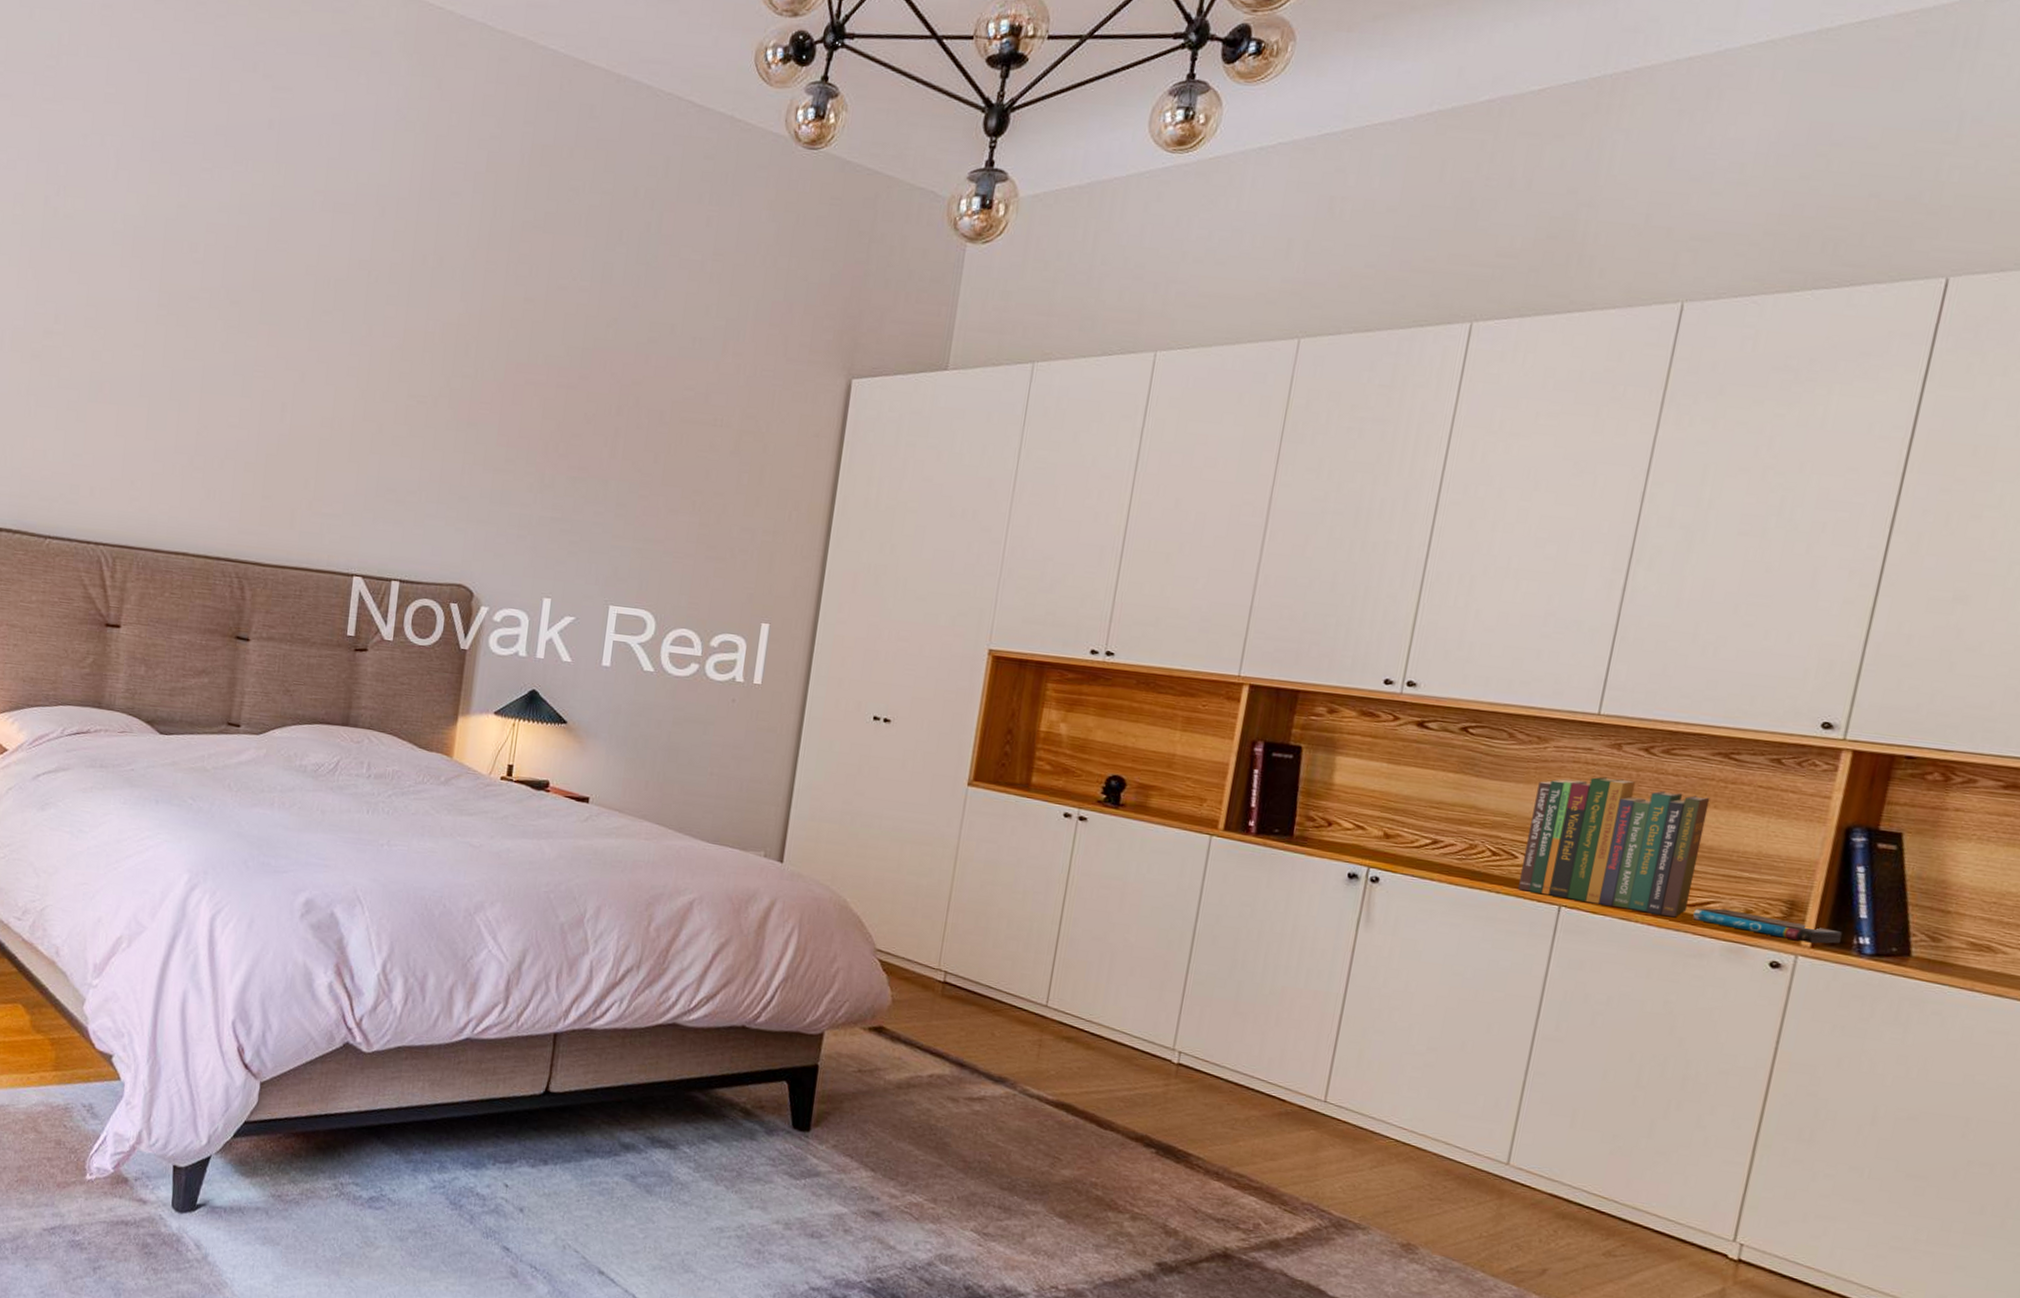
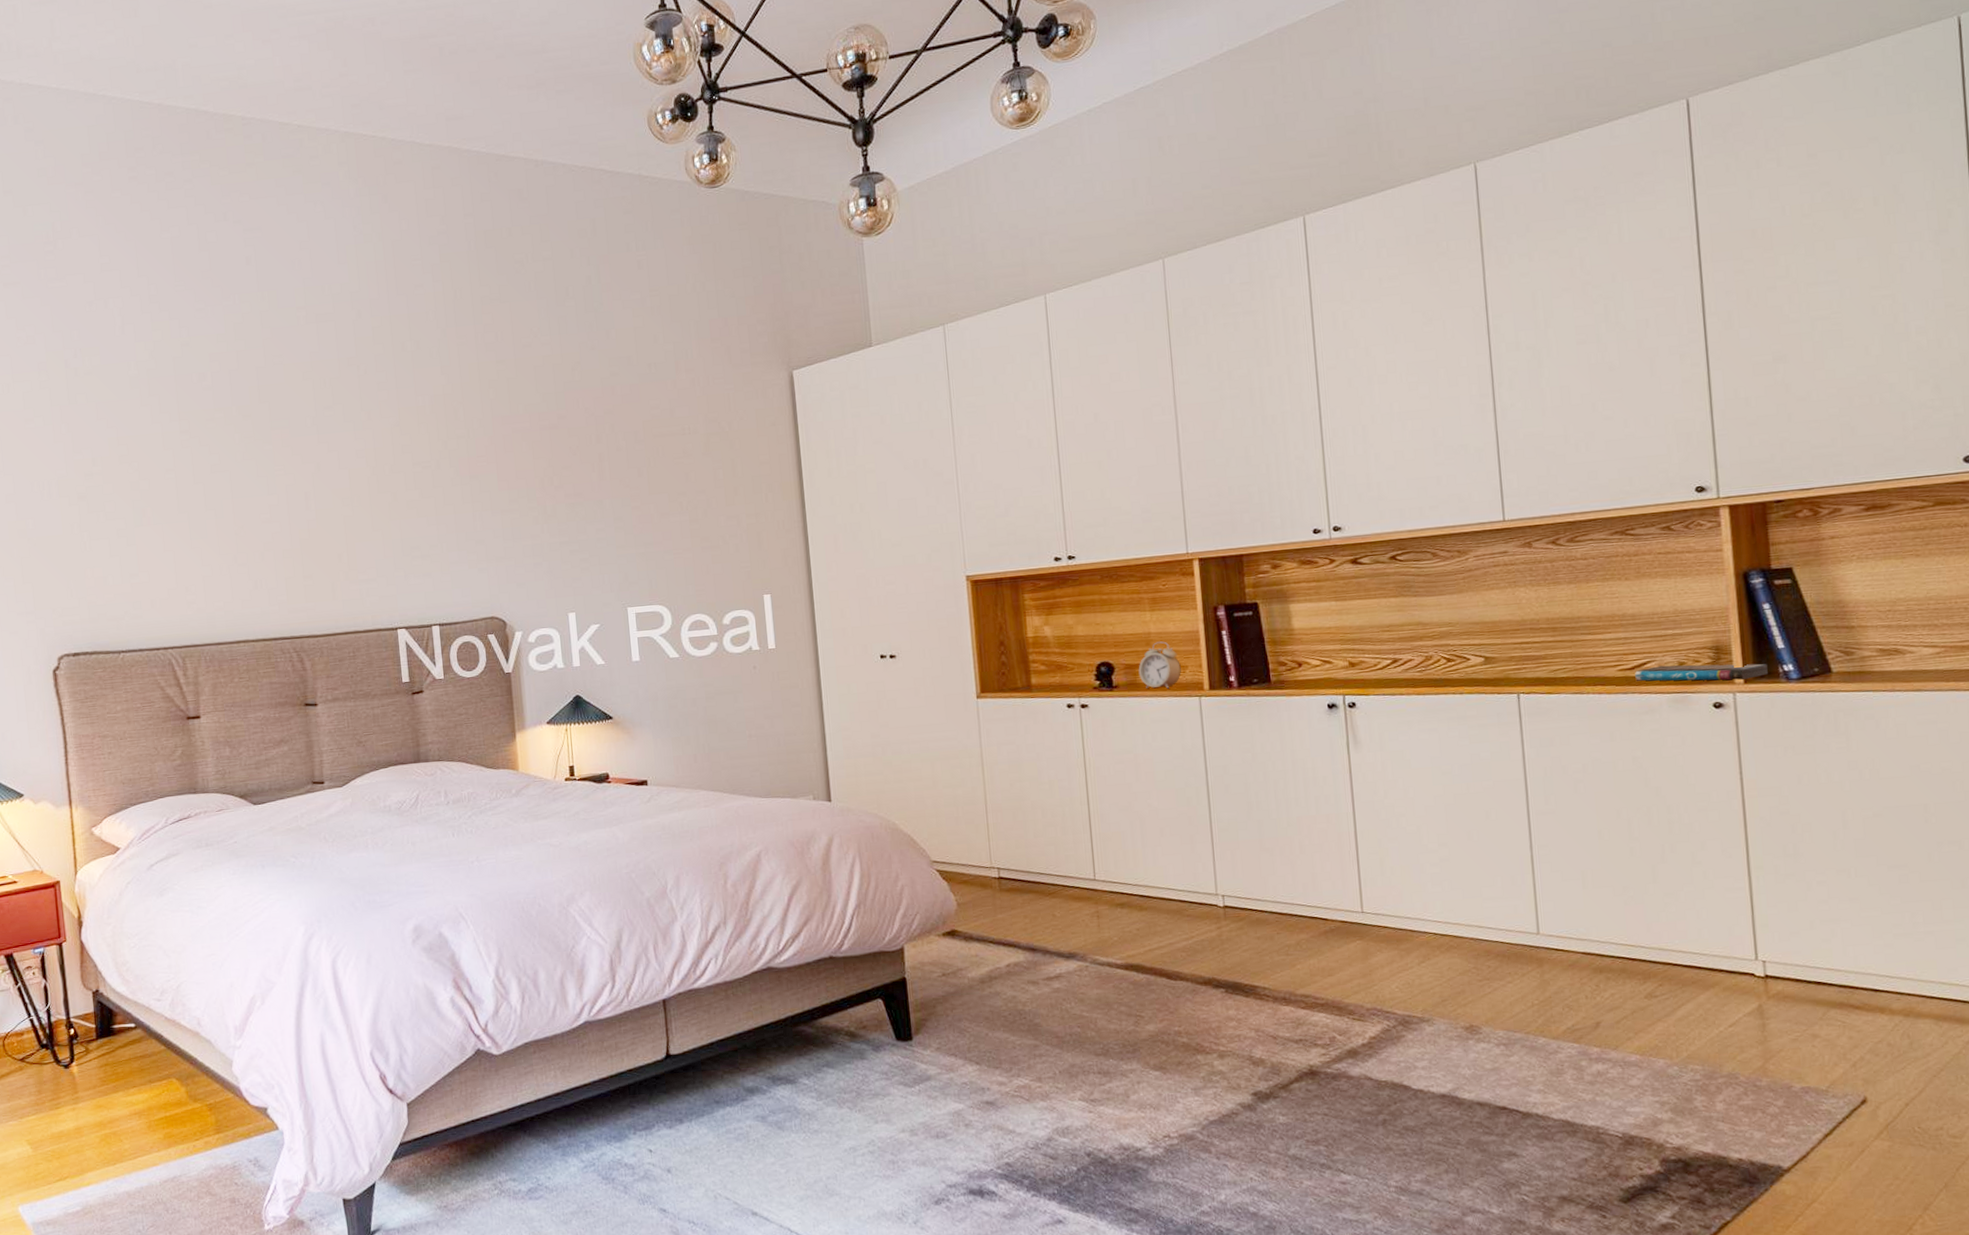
alarm clock: none [1150,766,1200,819] -> present [1138,641,1181,689]
books: present [1518,777,1710,918] -> none [1470,572,1627,688]

